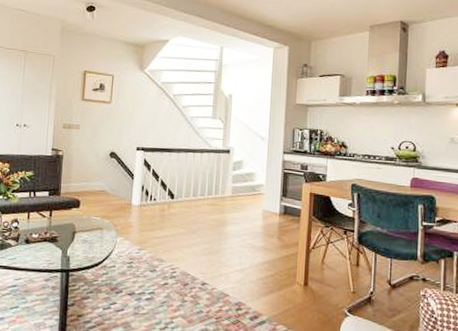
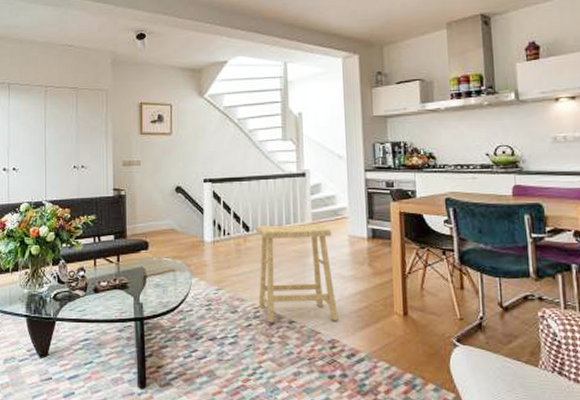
stool: none [176,195,248,286] -> present [256,224,339,323]

